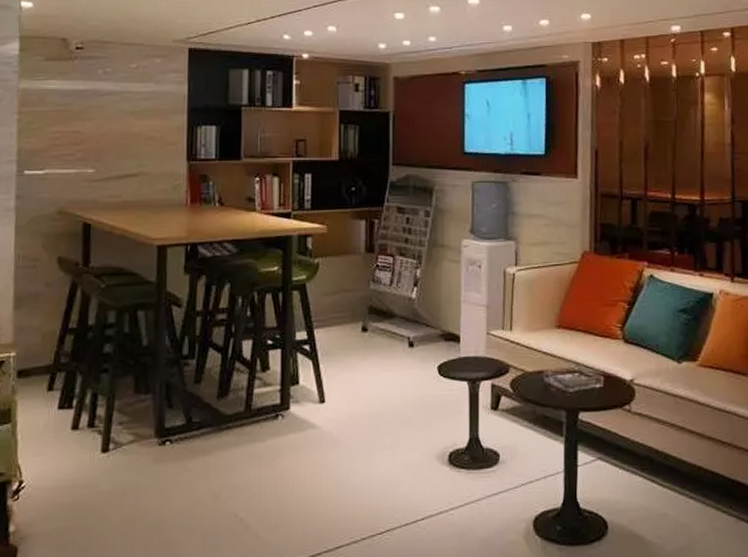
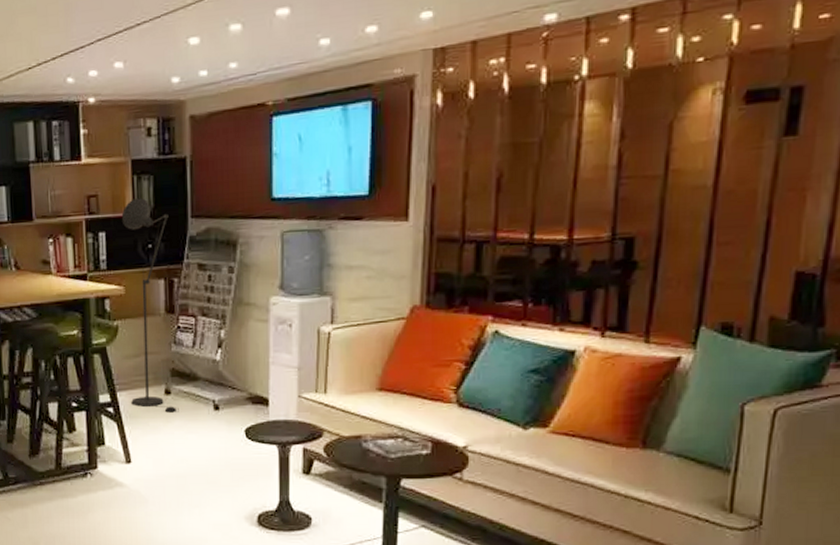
floor lamp: none [327,145,375,350] -> present [121,198,179,413]

